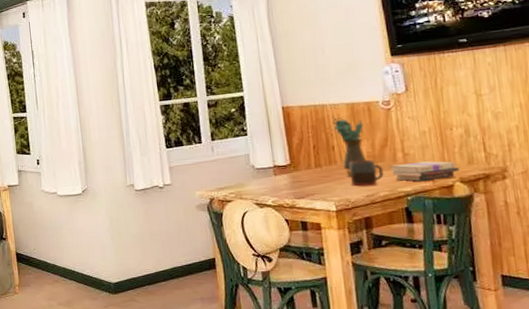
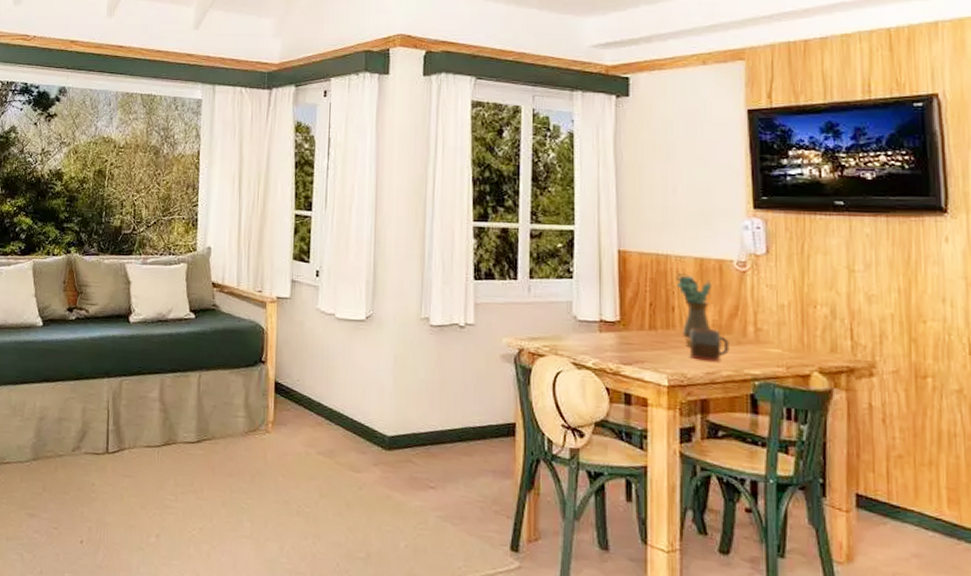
books: present [391,161,460,182] -> none [739,340,820,366]

